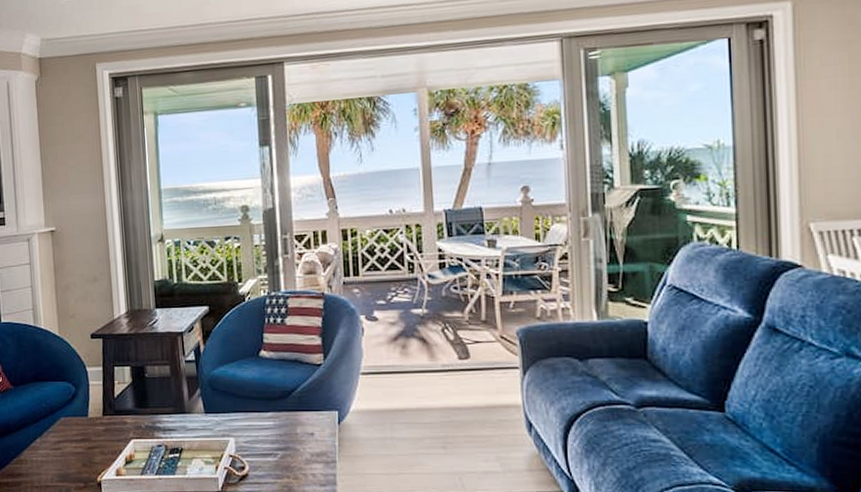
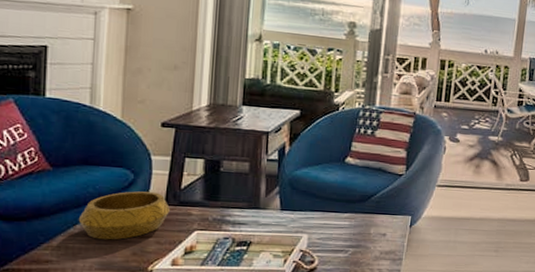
decorative bowl: none [37,403,109,452] -> present [78,191,171,240]

